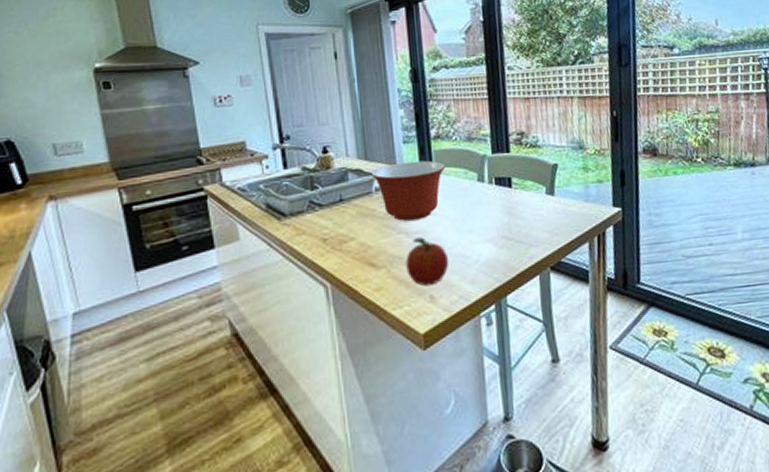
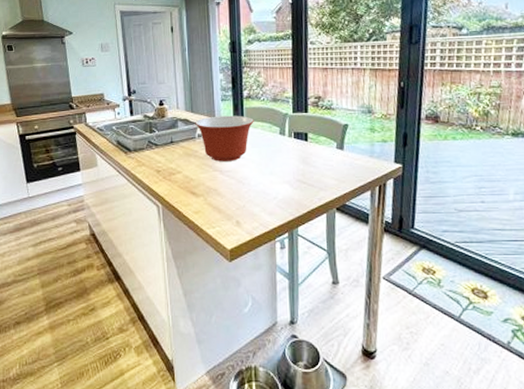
fruit: present [406,237,449,287] -> none [219,175,253,214]

